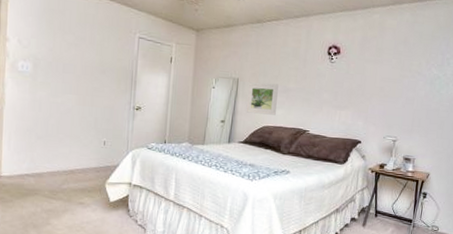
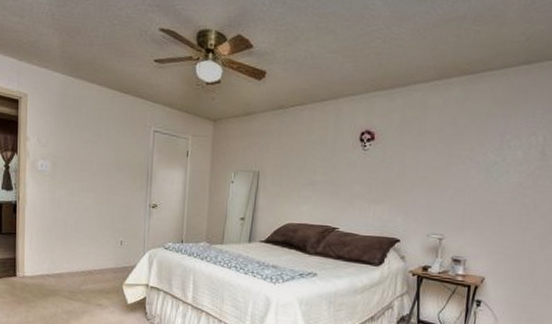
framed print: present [246,82,279,115] -> none [268,175,304,211]

